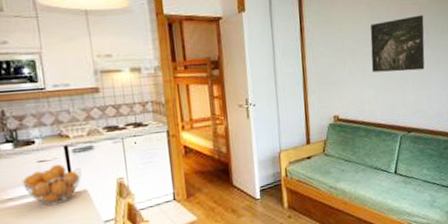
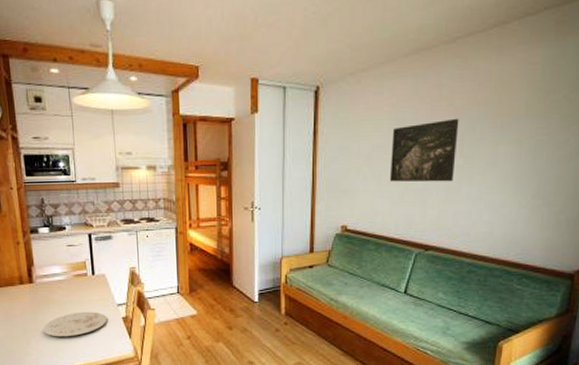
fruit basket: present [21,164,82,205] -> none [54,250,102,284]

